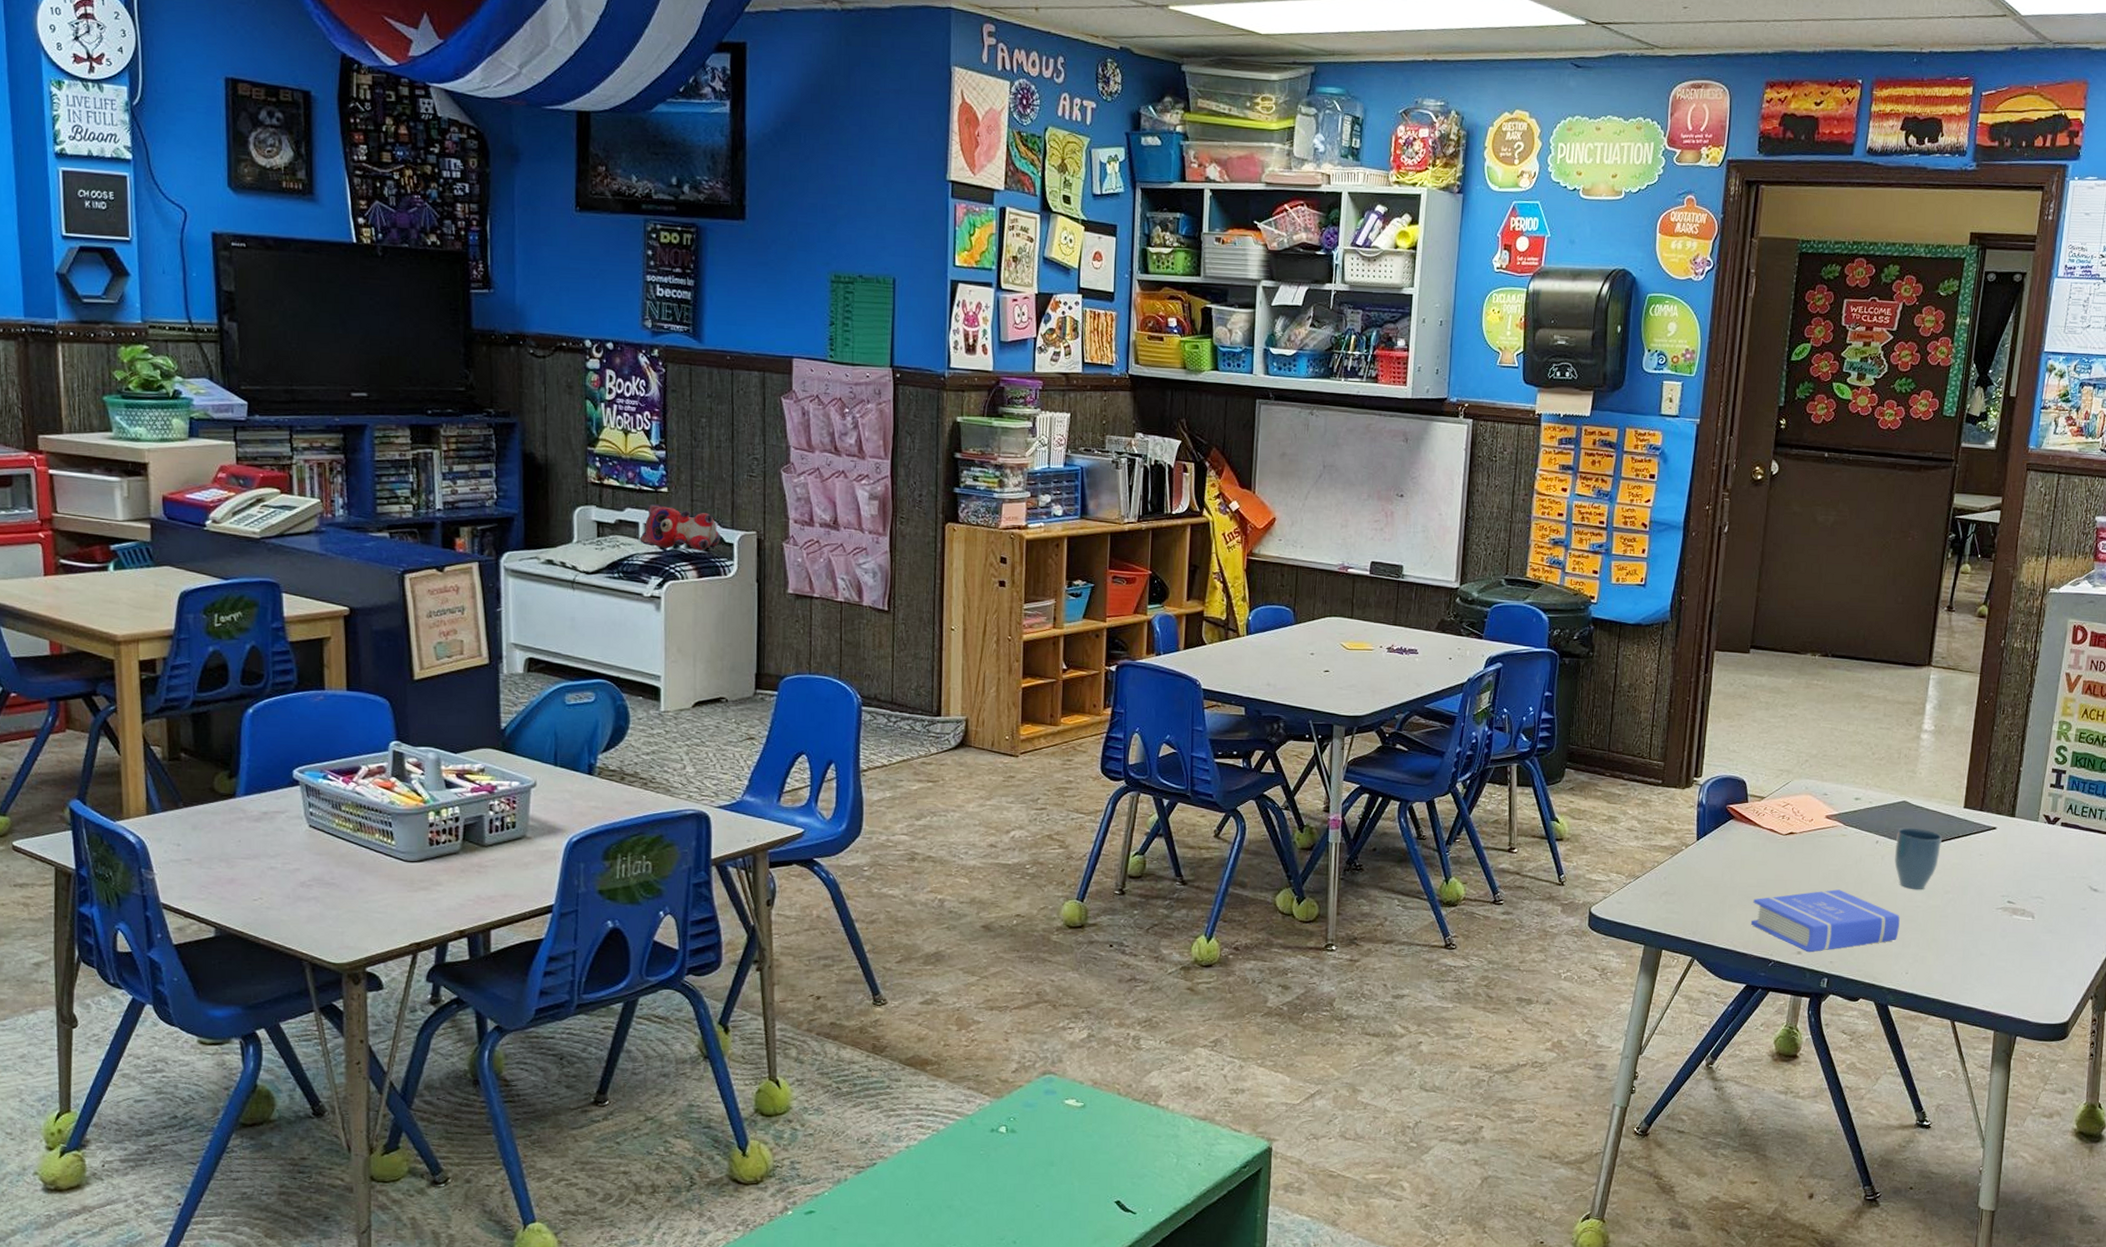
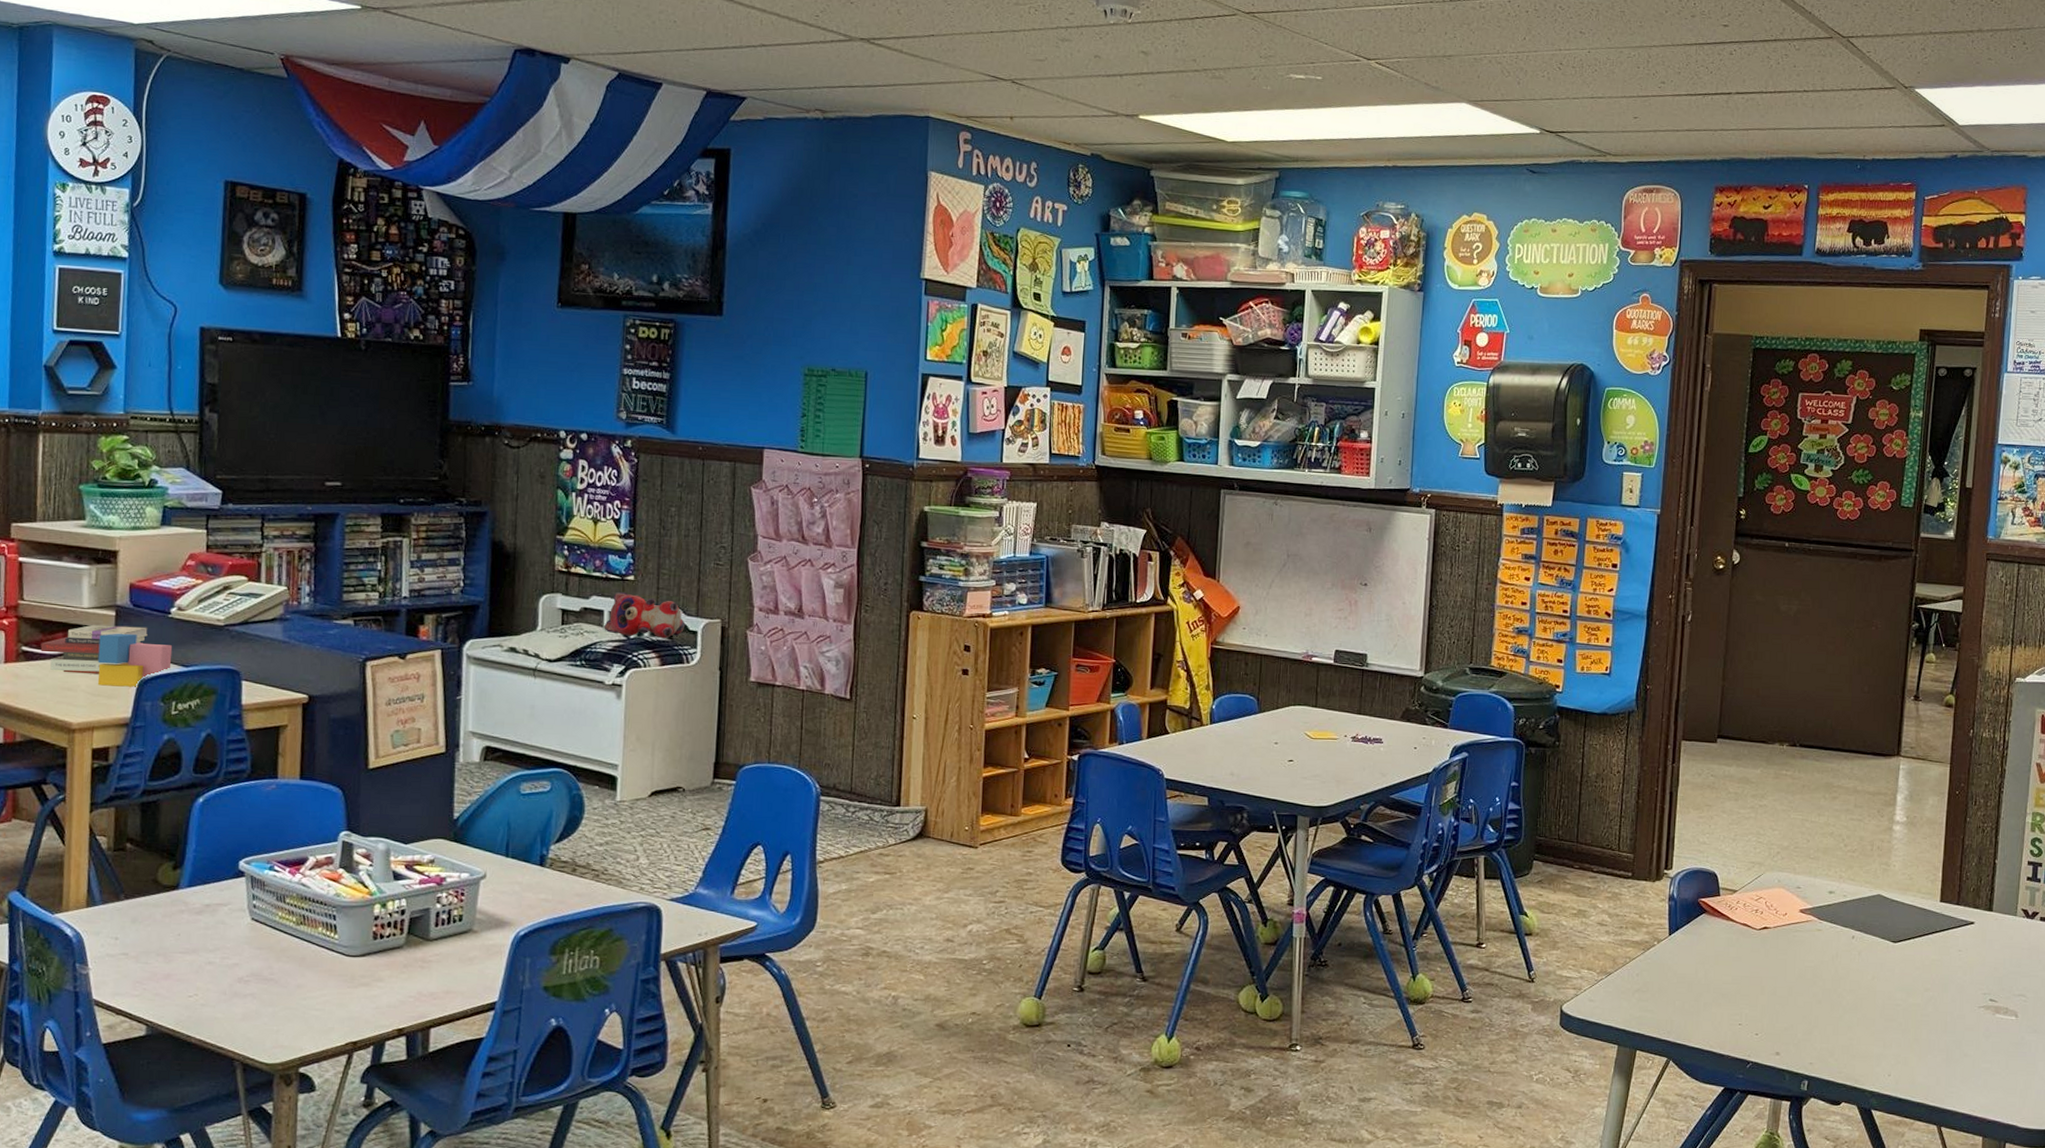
books: none [79,537,184,587] -> present [40,624,148,675]
toy blocks: none [136,545,211,600] -> present [97,633,173,687]
book: present [1750,889,1900,953] -> none [1726,986,1880,1053]
mug: present [1894,827,1942,889] -> none [1872,922,1919,987]

